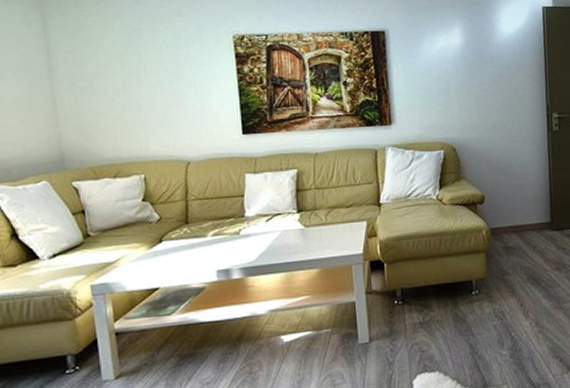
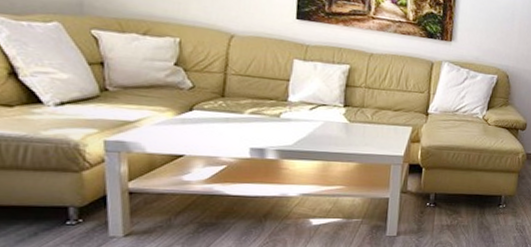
magazine: present [124,285,206,320] -> none [140,158,237,184]

